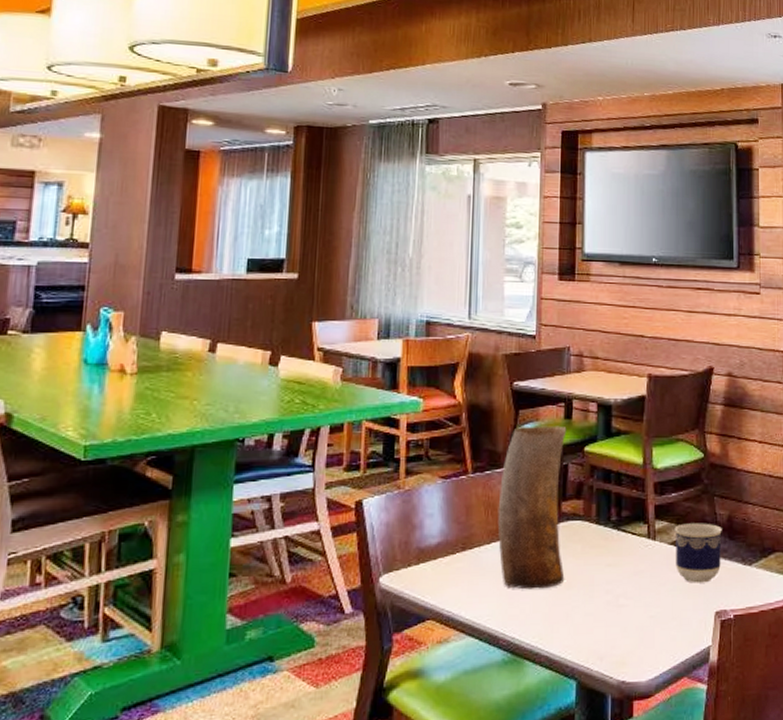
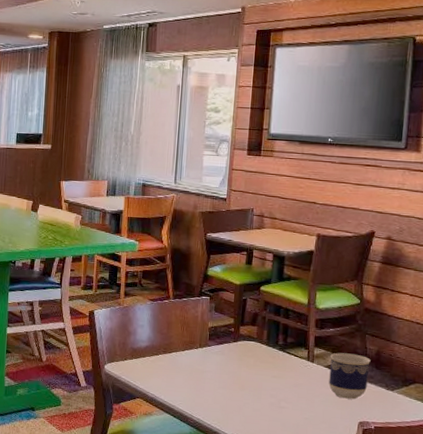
vase: present [497,425,567,590] -> none [190,267,247,388]

